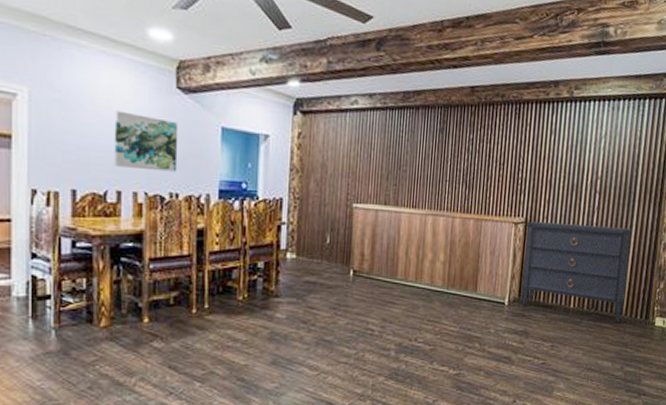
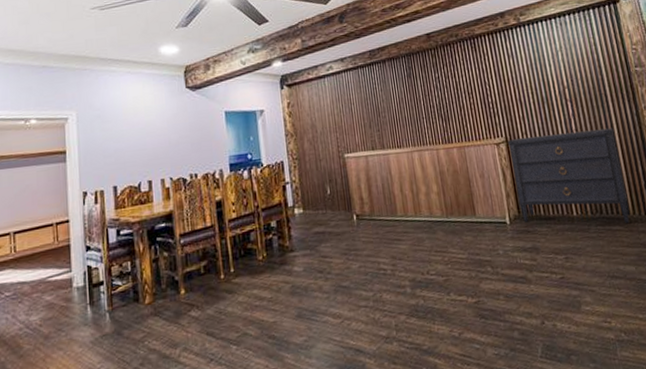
wall art: present [113,111,179,172] -> none [141,114,194,161]

